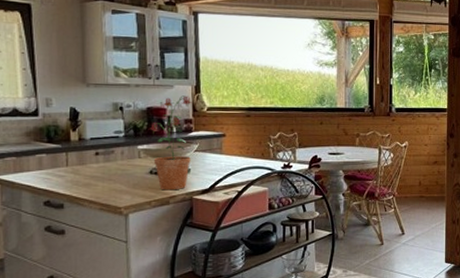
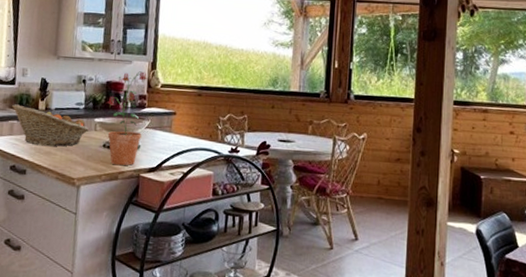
fruit basket: none [38,137,132,178] -> present [12,104,89,147]

